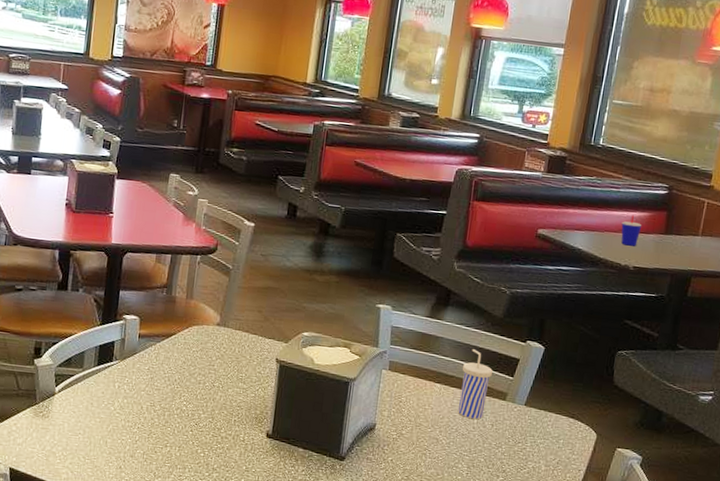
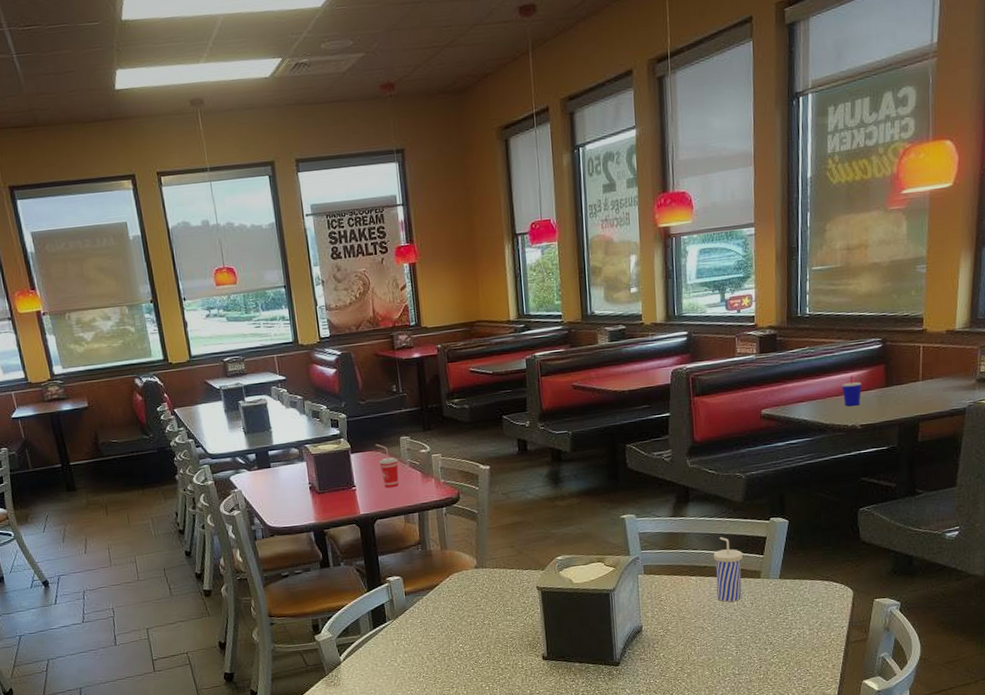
beverage cup: none [142,174,163,224] -> present [375,443,399,488]

